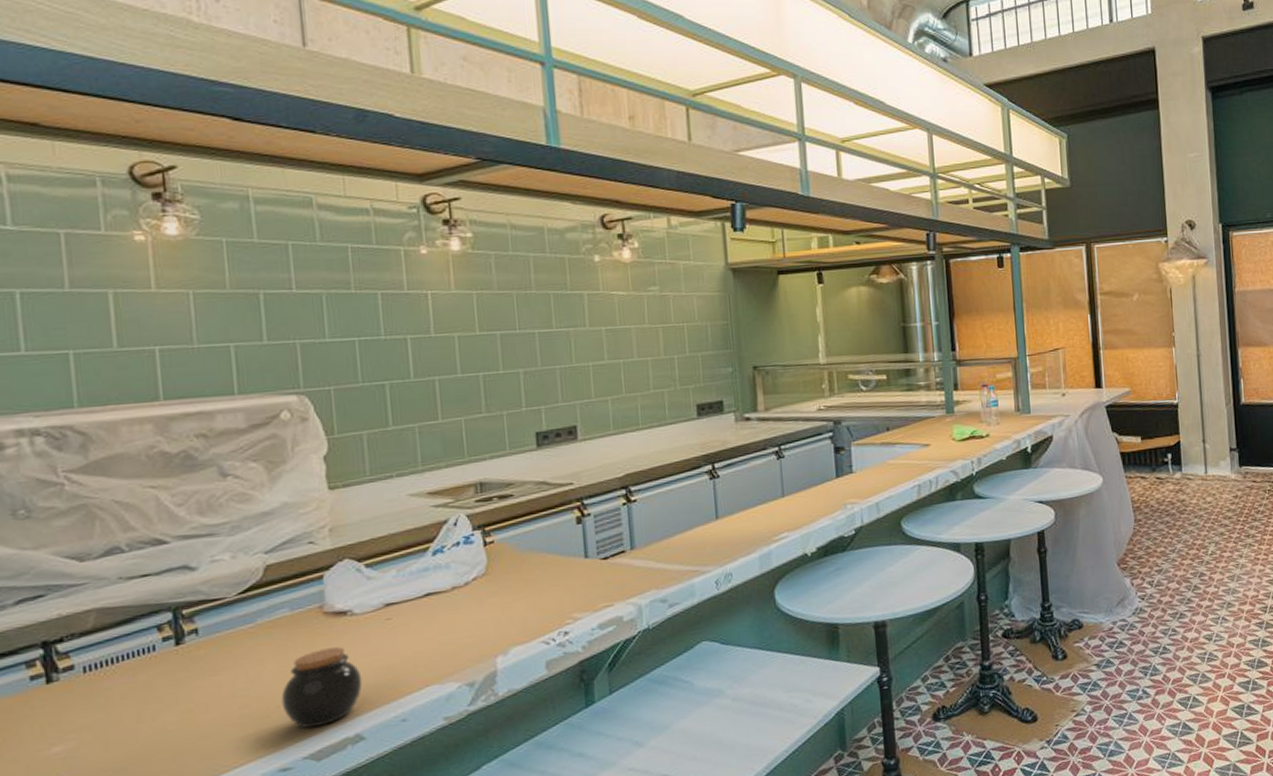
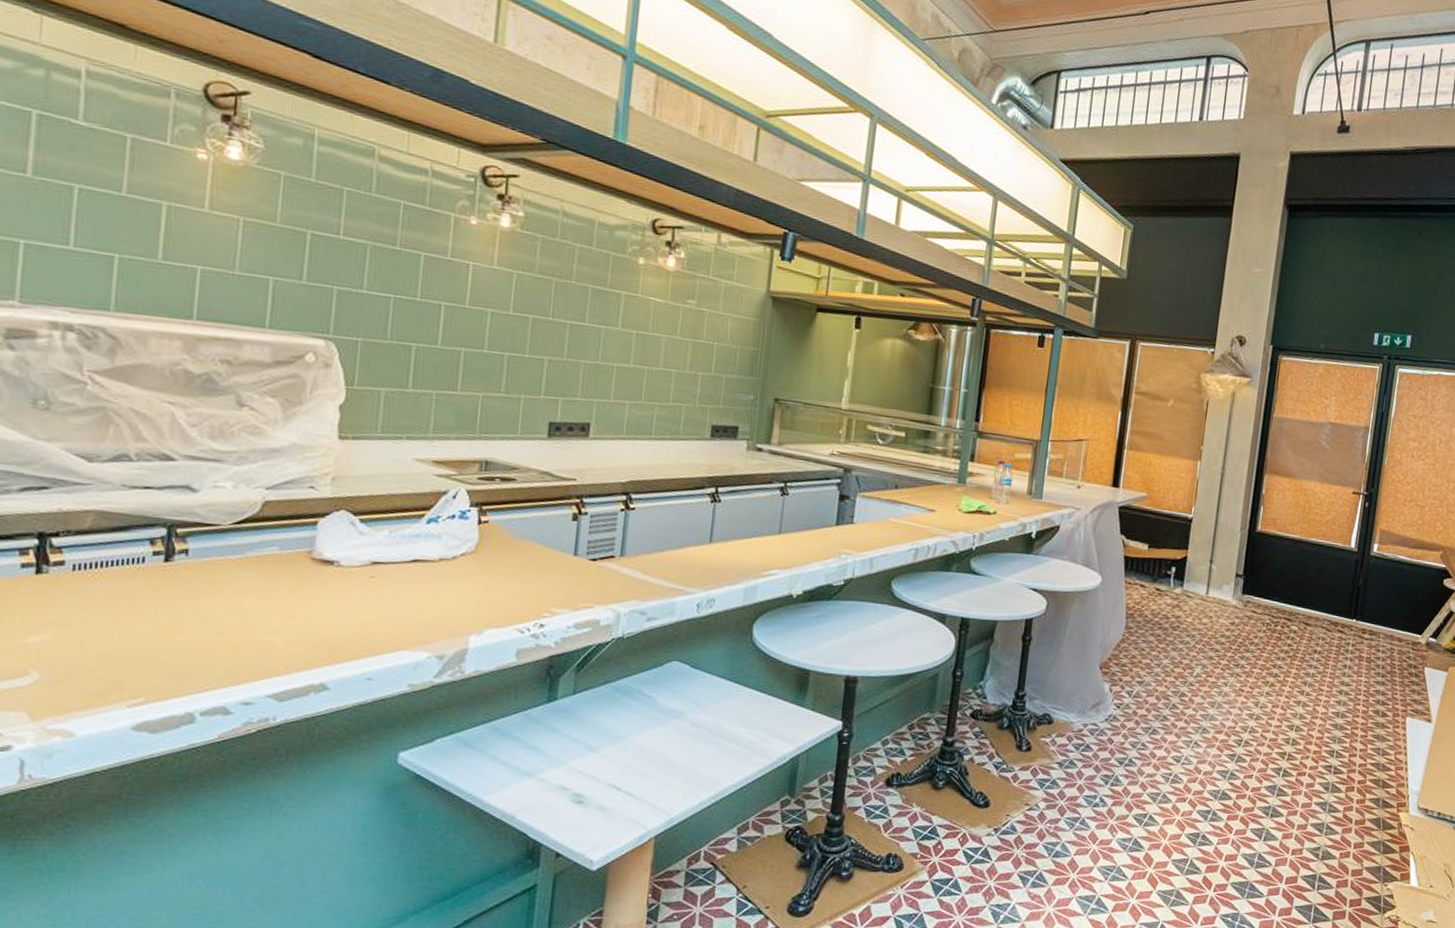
jar: present [281,647,363,729] -> none [255,593,337,669]

